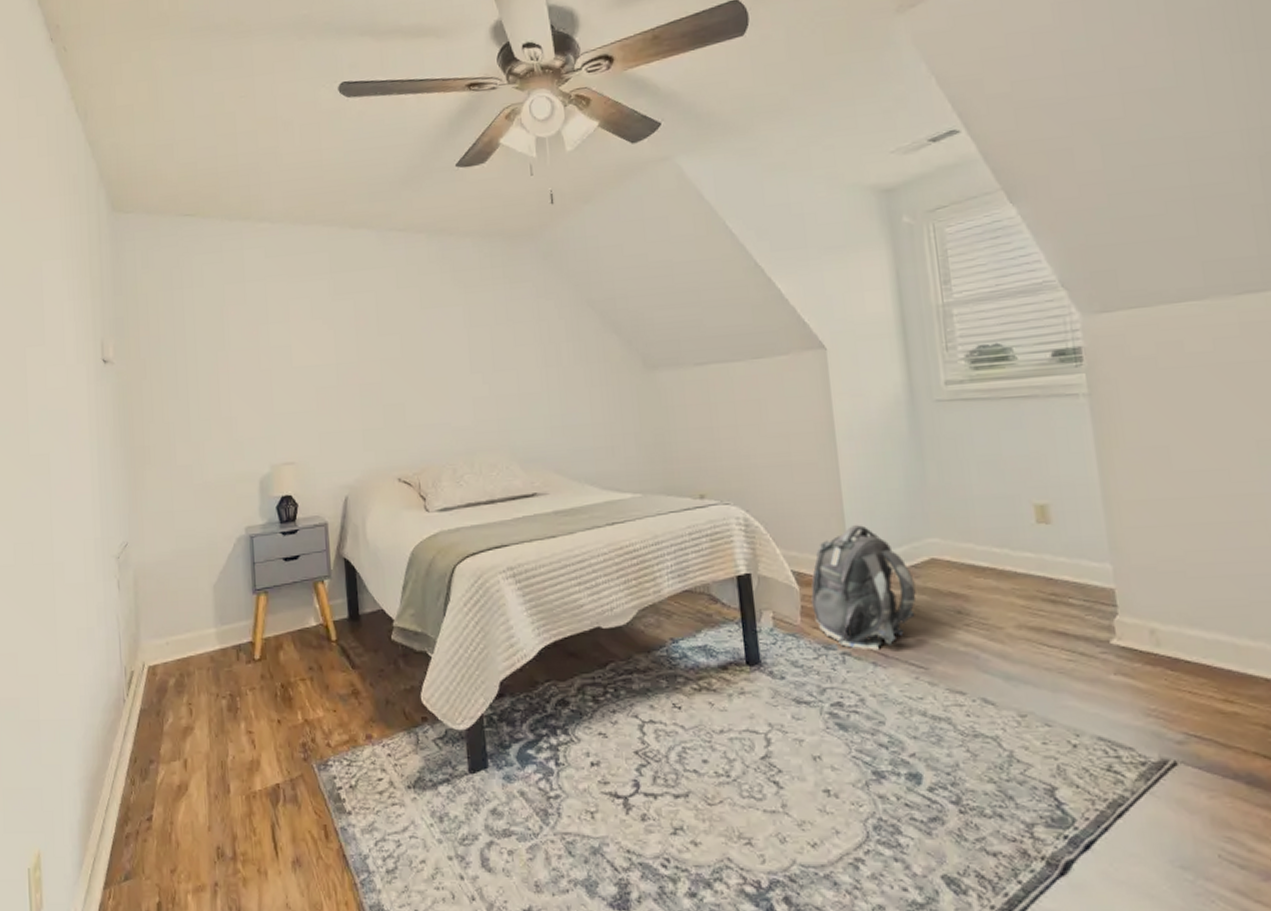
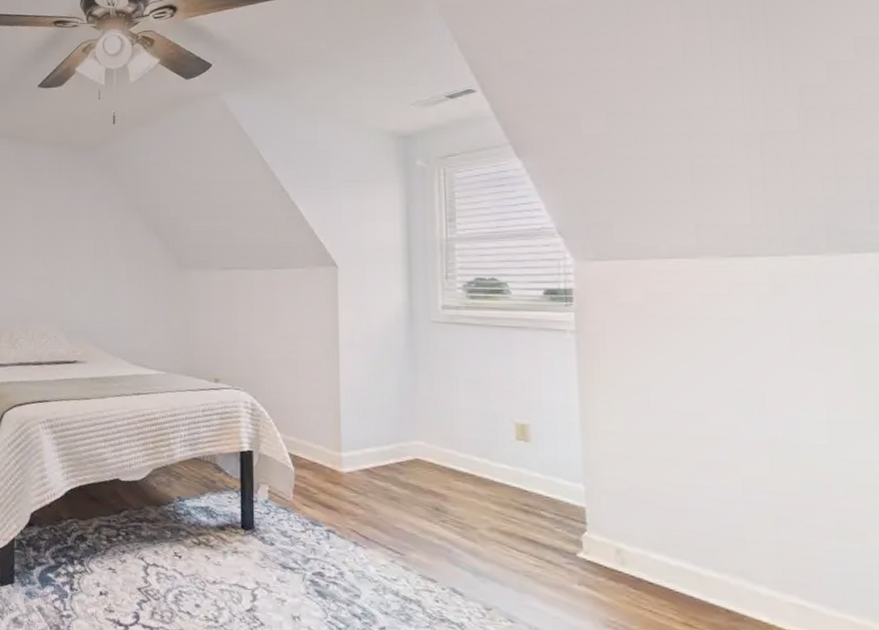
backpack: present [811,524,917,651] -> none [304,420,399,532]

